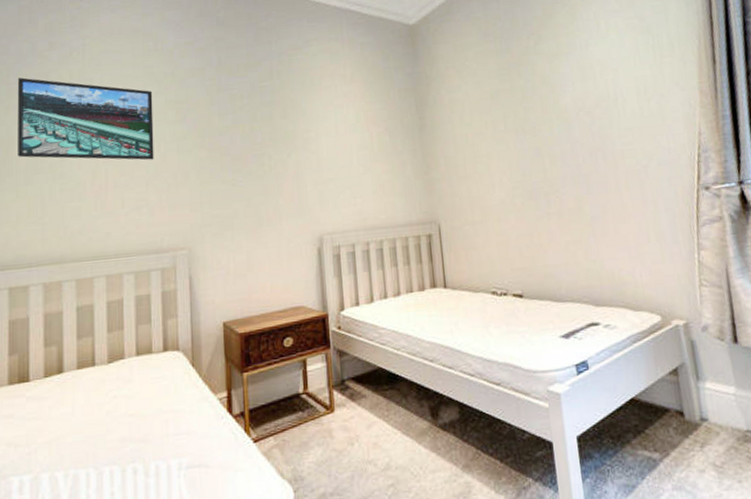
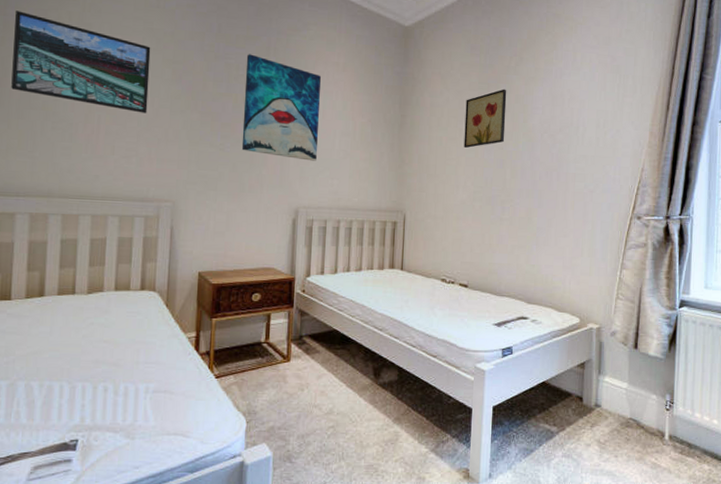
wall art: none [249,81,335,183] -> present [241,54,321,161]
wall art: none [487,71,537,141] -> present [464,89,507,148]

